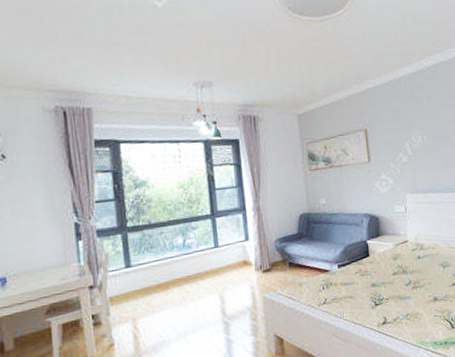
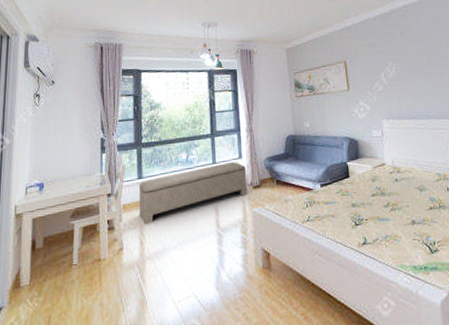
bench: none [127,244,257,318] -> present [138,161,248,225]

